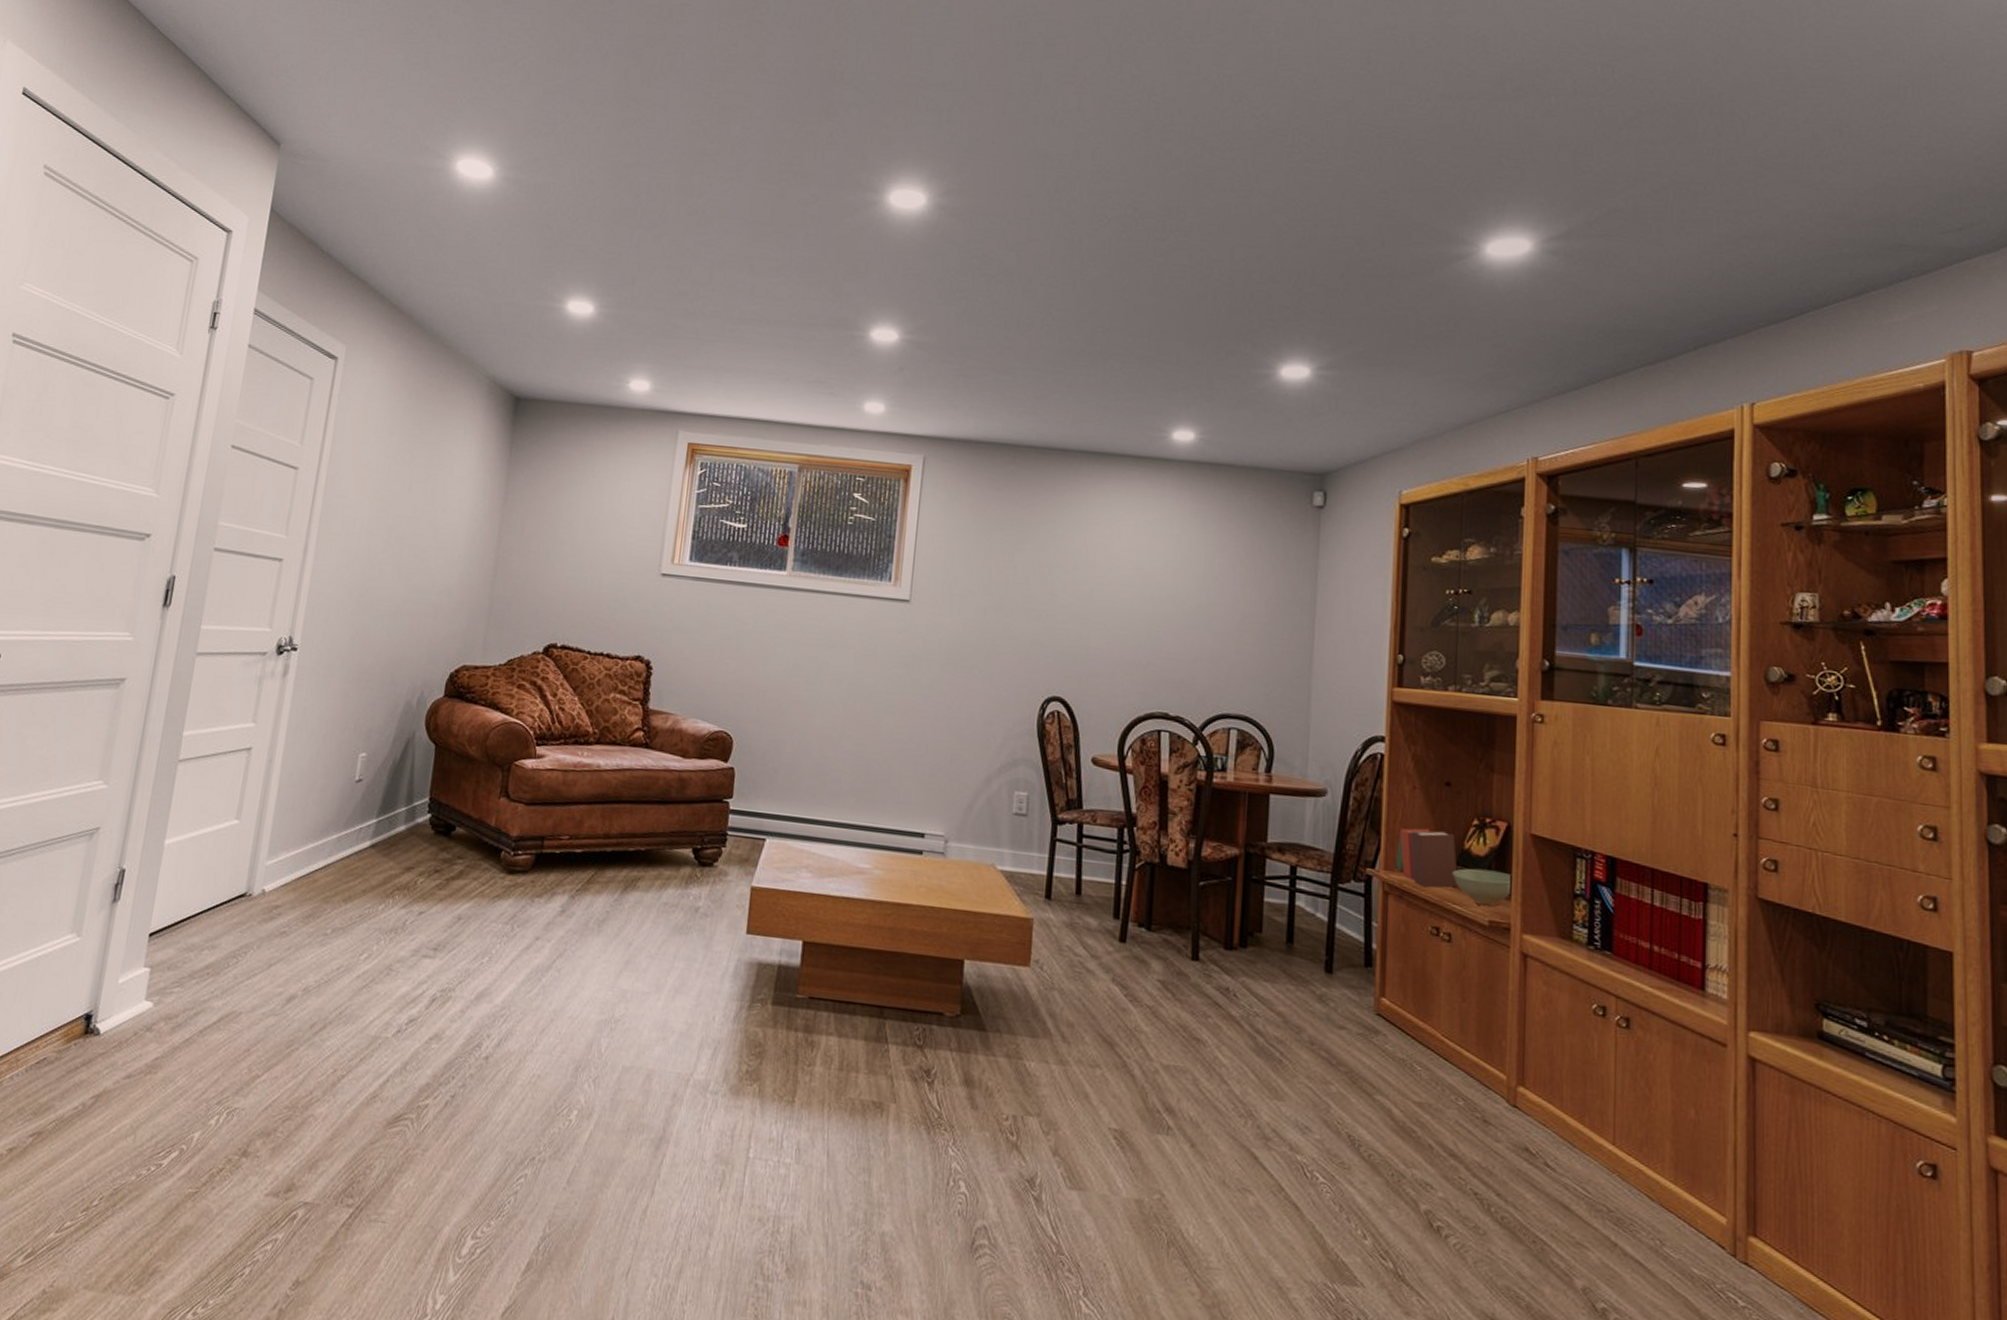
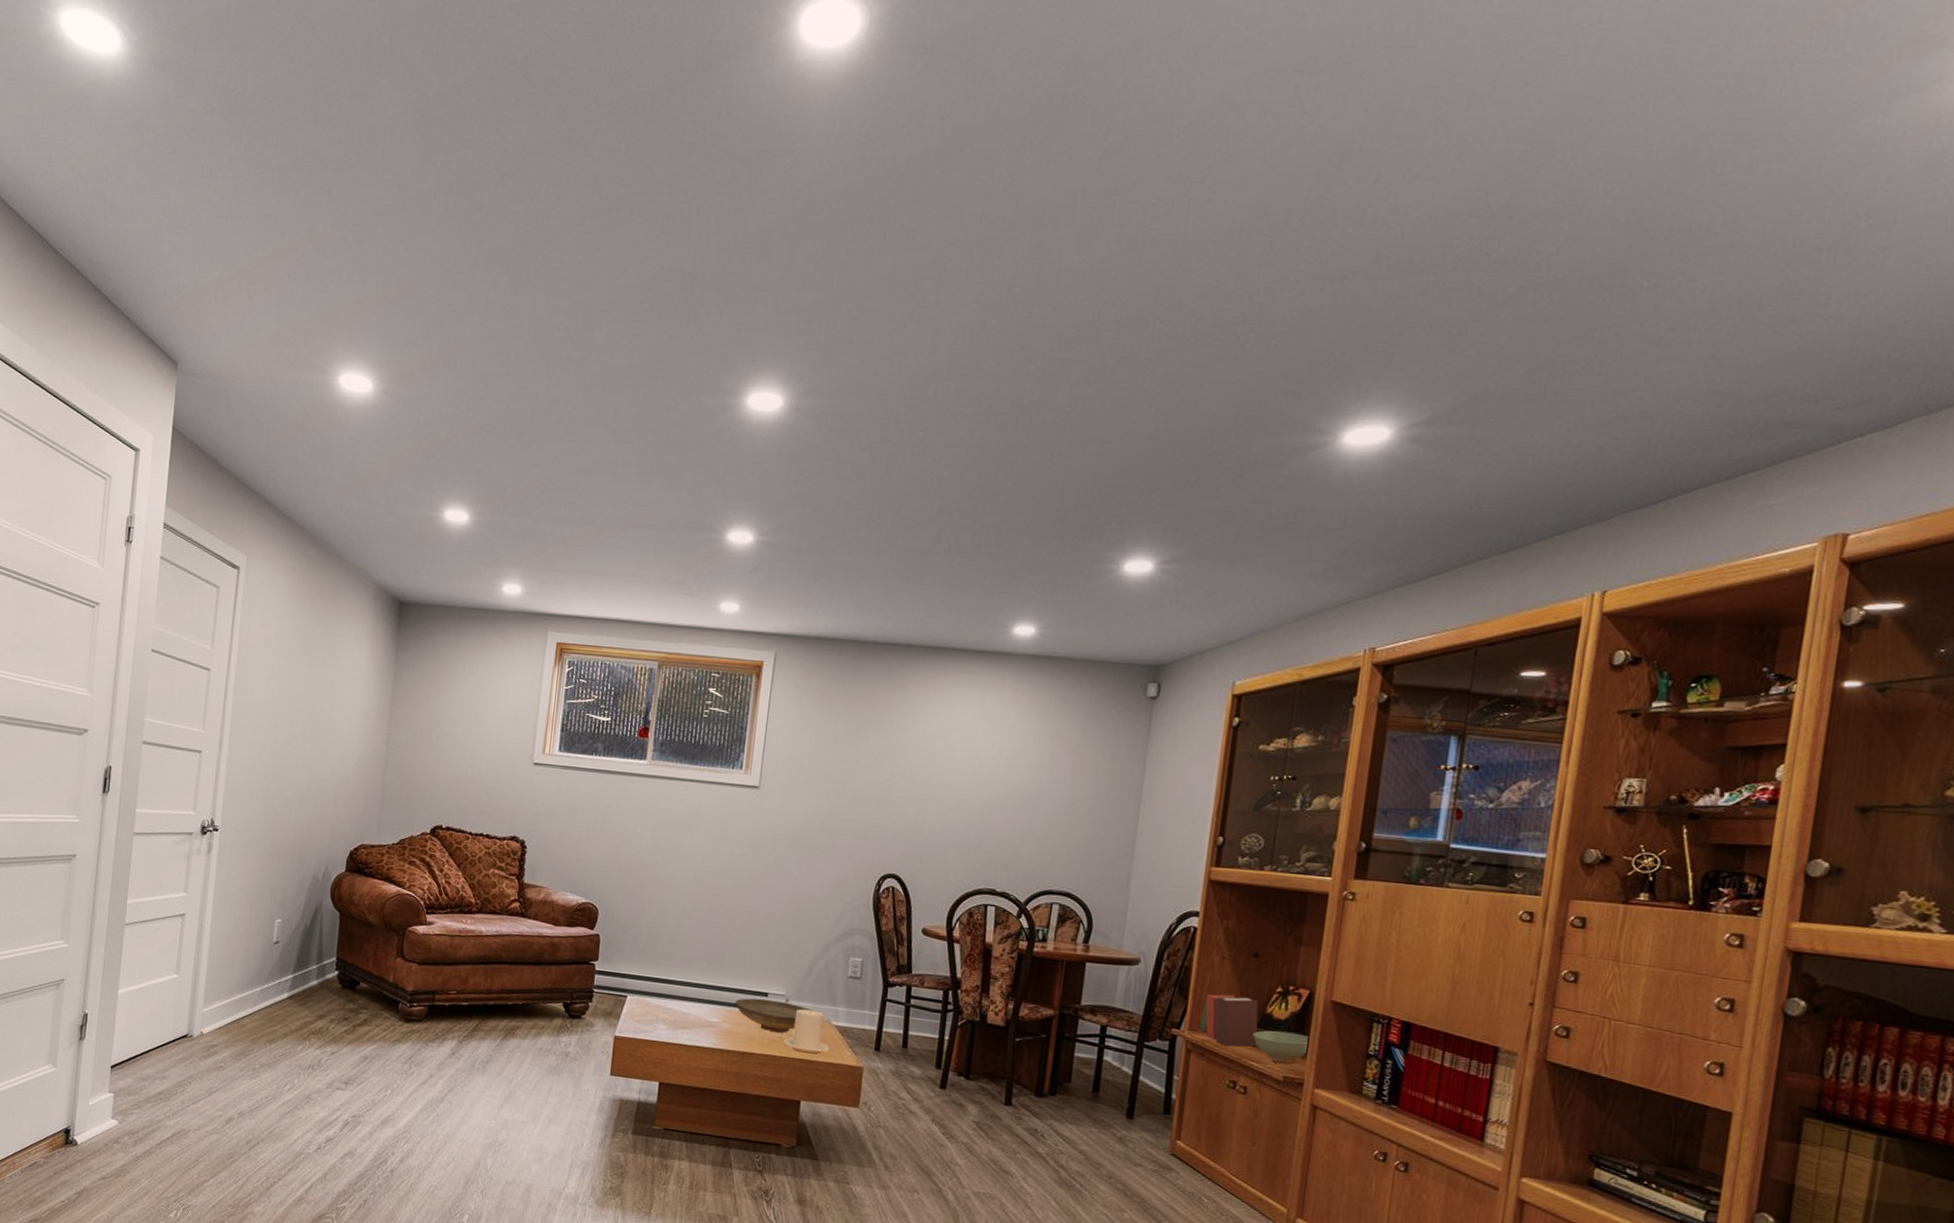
decorative bowl: none [887,840,977,880] -> present [734,998,814,1033]
candle: none [943,851,996,904] -> present [783,1009,831,1054]

